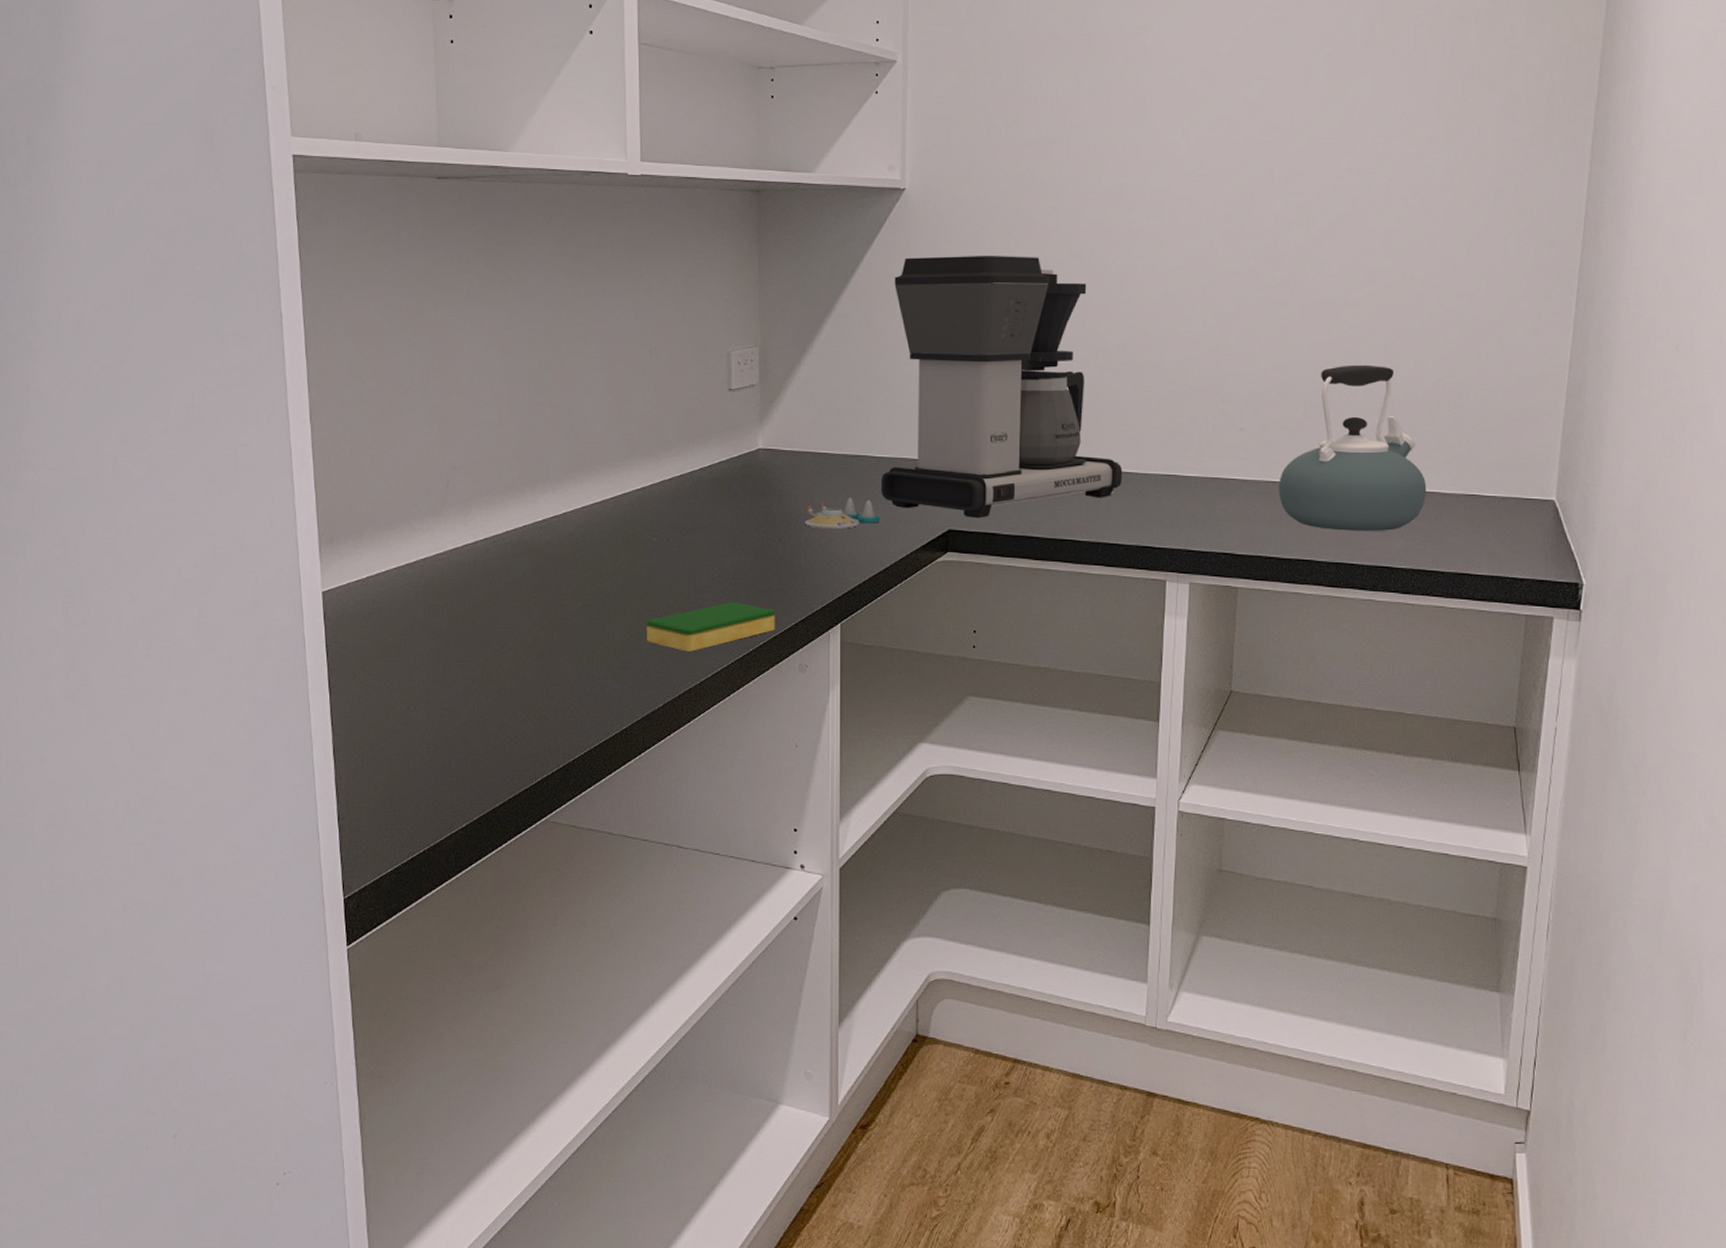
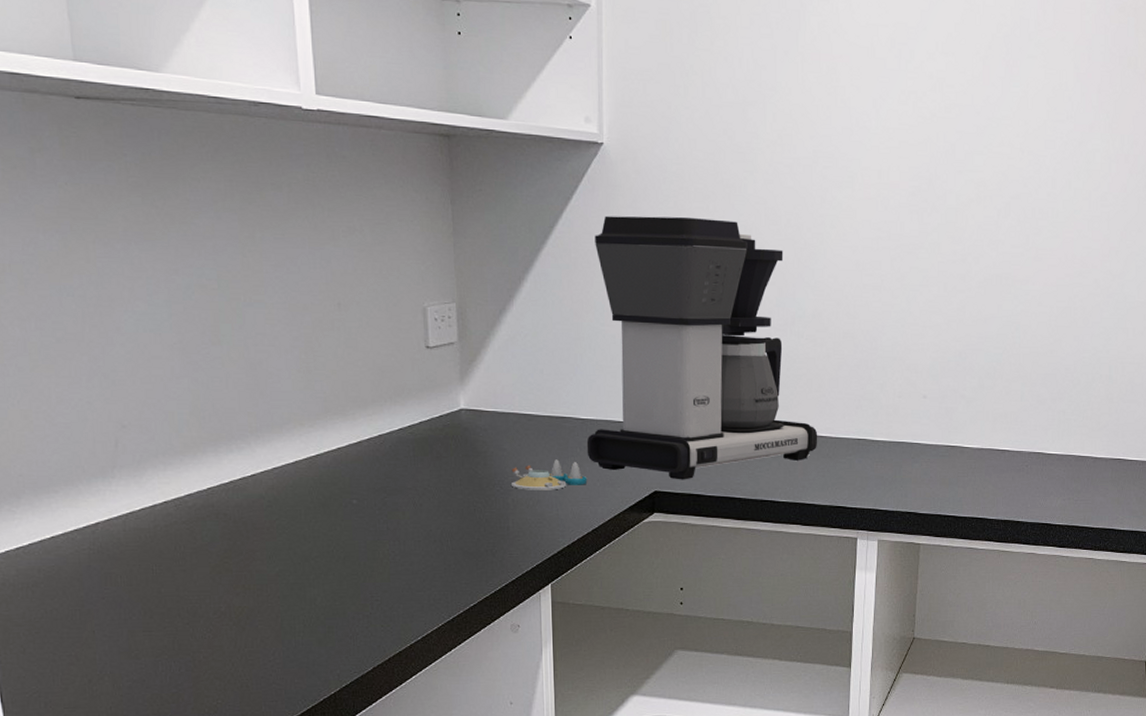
dish sponge: present [647,601,775,652] -> none [350,563,485,615]
kettle: present [1278,364,1427,531] -> none [956,338,1082,491]

